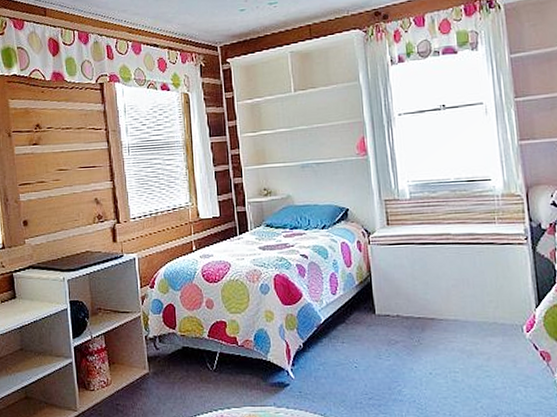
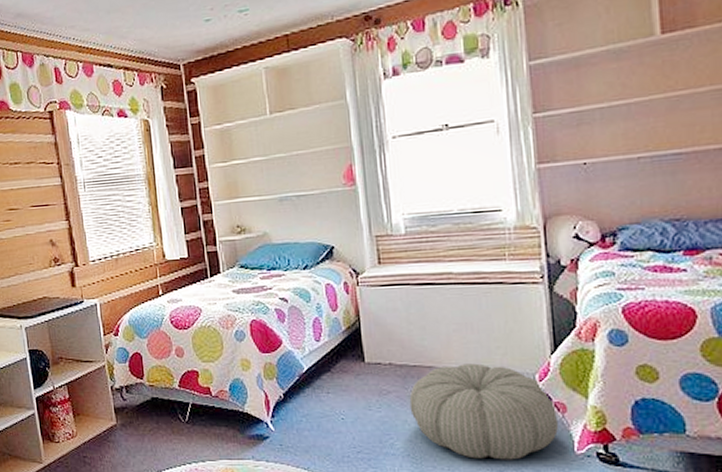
pouf: none [414,315,545,405] -> present [409,363,559,460]

